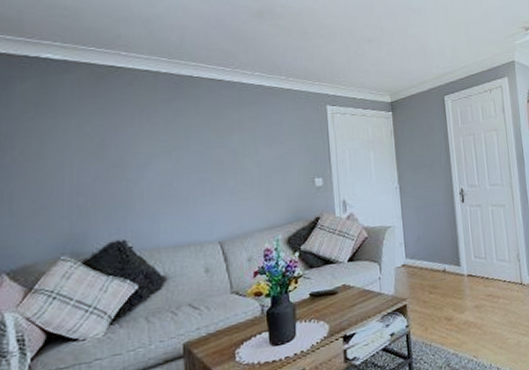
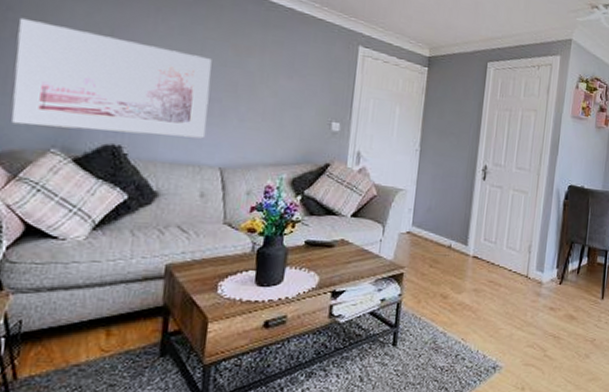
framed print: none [18,142,202,241] -> present [12,17,212,139]

